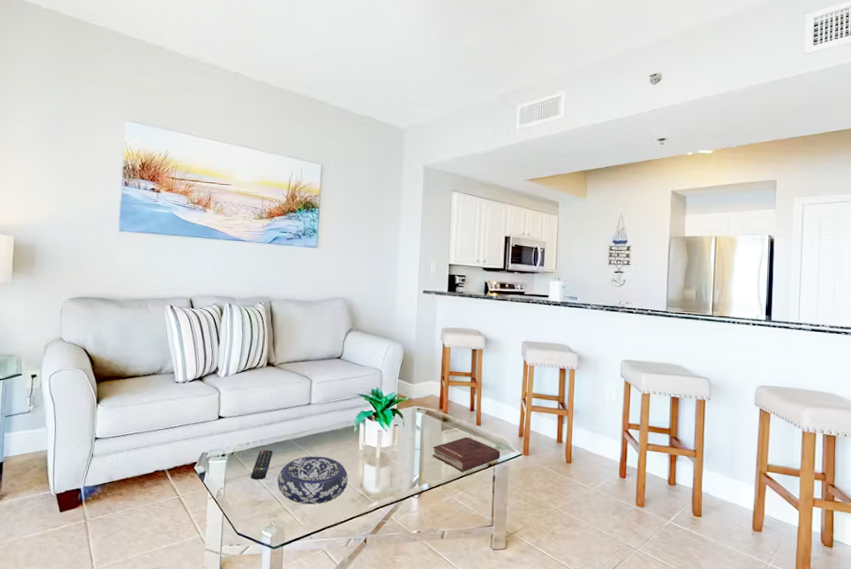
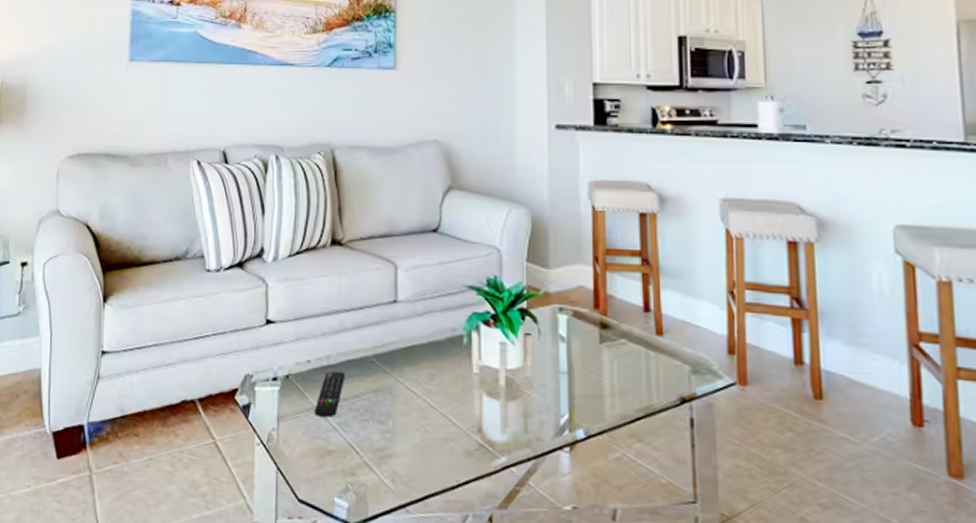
decorative bowl: present [278,456,349,505] -> none [354,381,459,458]
hardback book: present [432,437,501,472] -> none [587,353,700,411]

